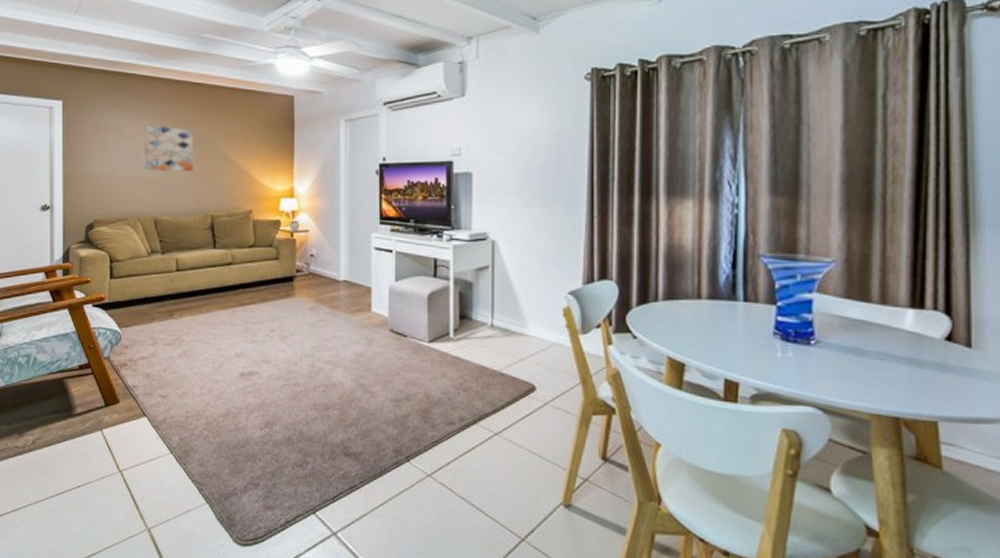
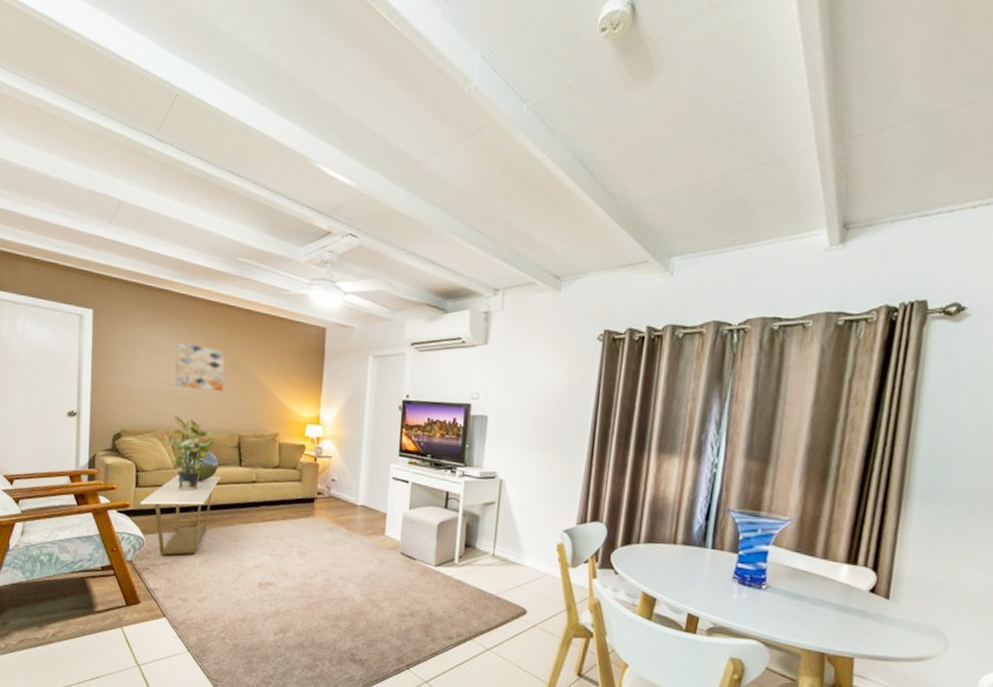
coffee table: none [116,260,195,349] -> present [141,474,220,555]
potted plant: none [140,201,188,279] -> present [168,416,216,491]
decorative sphere: none [154,235,192,268] -> present [181,451,219,482]

